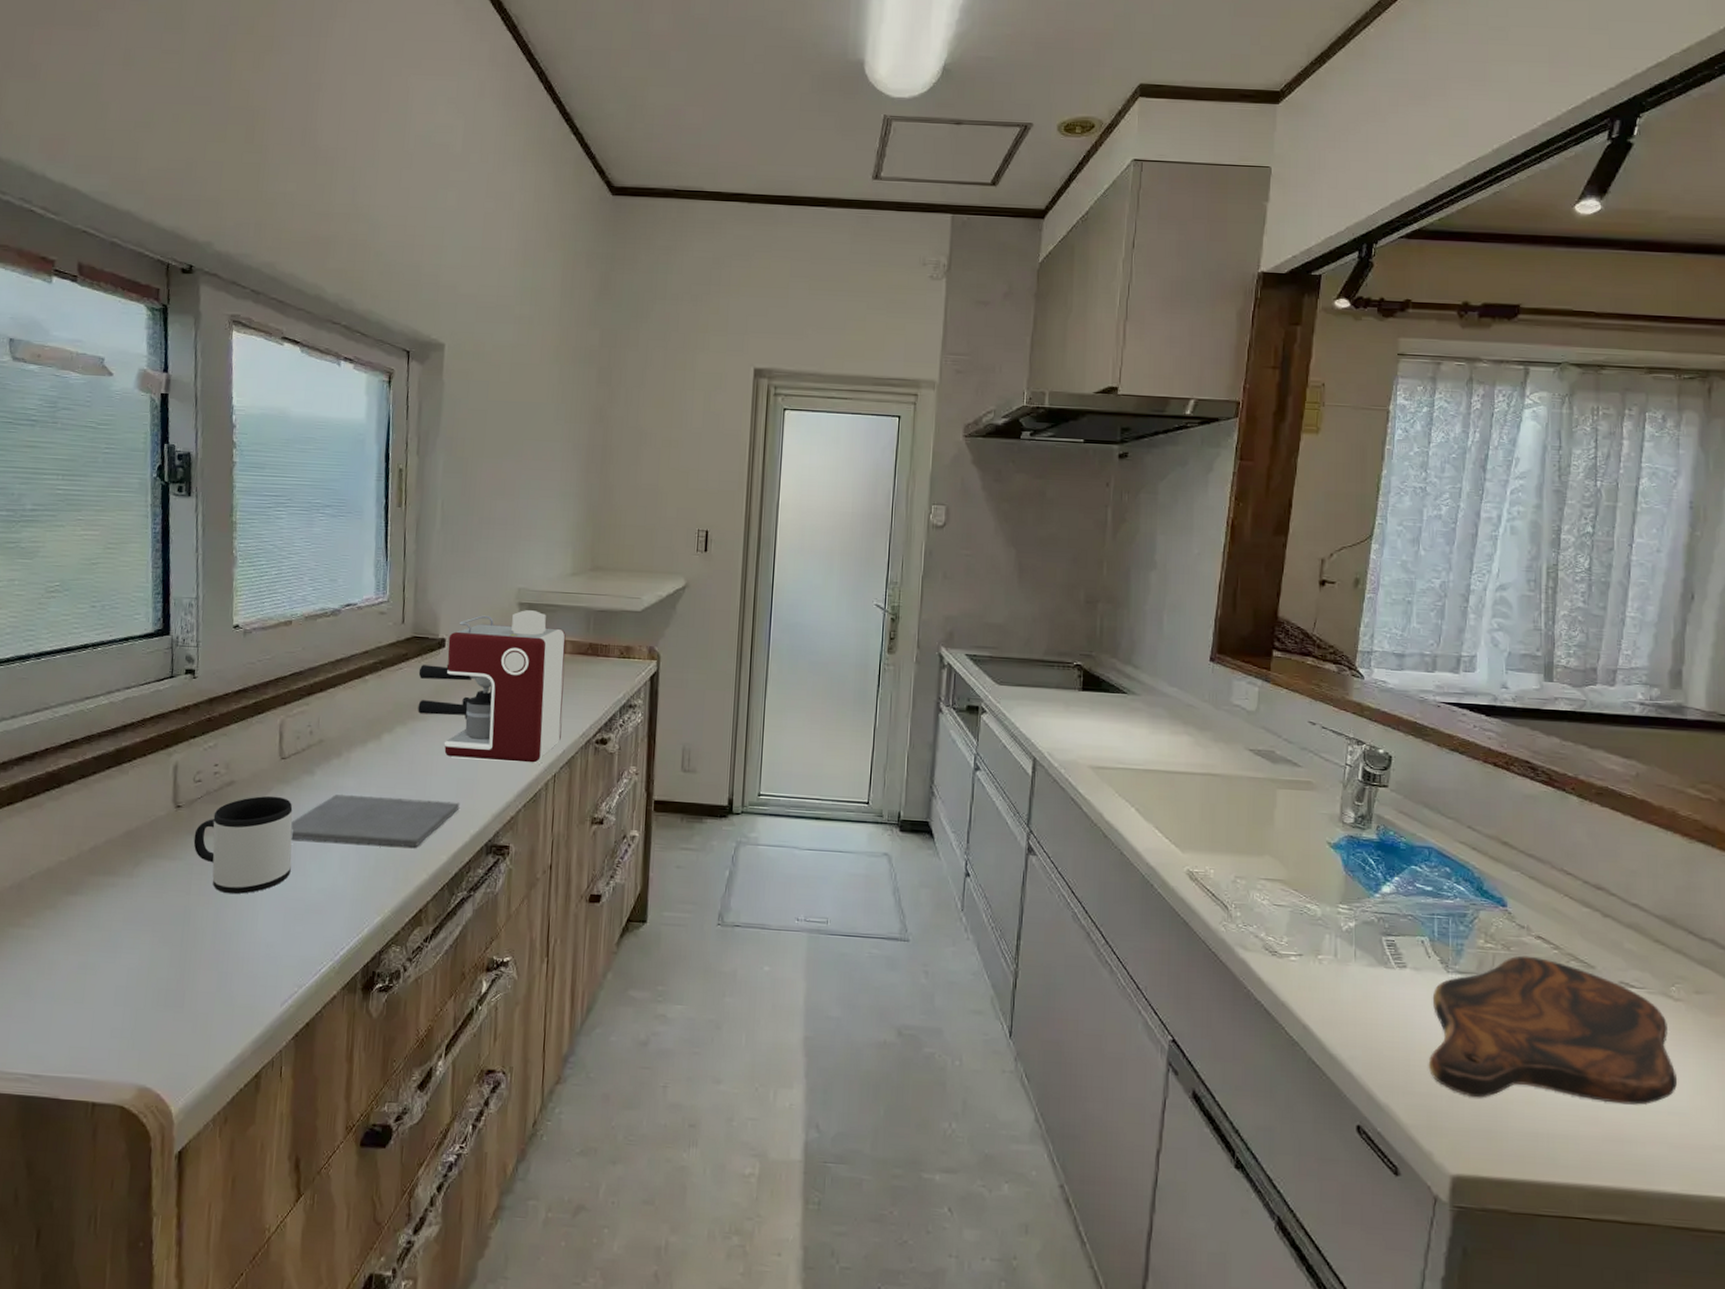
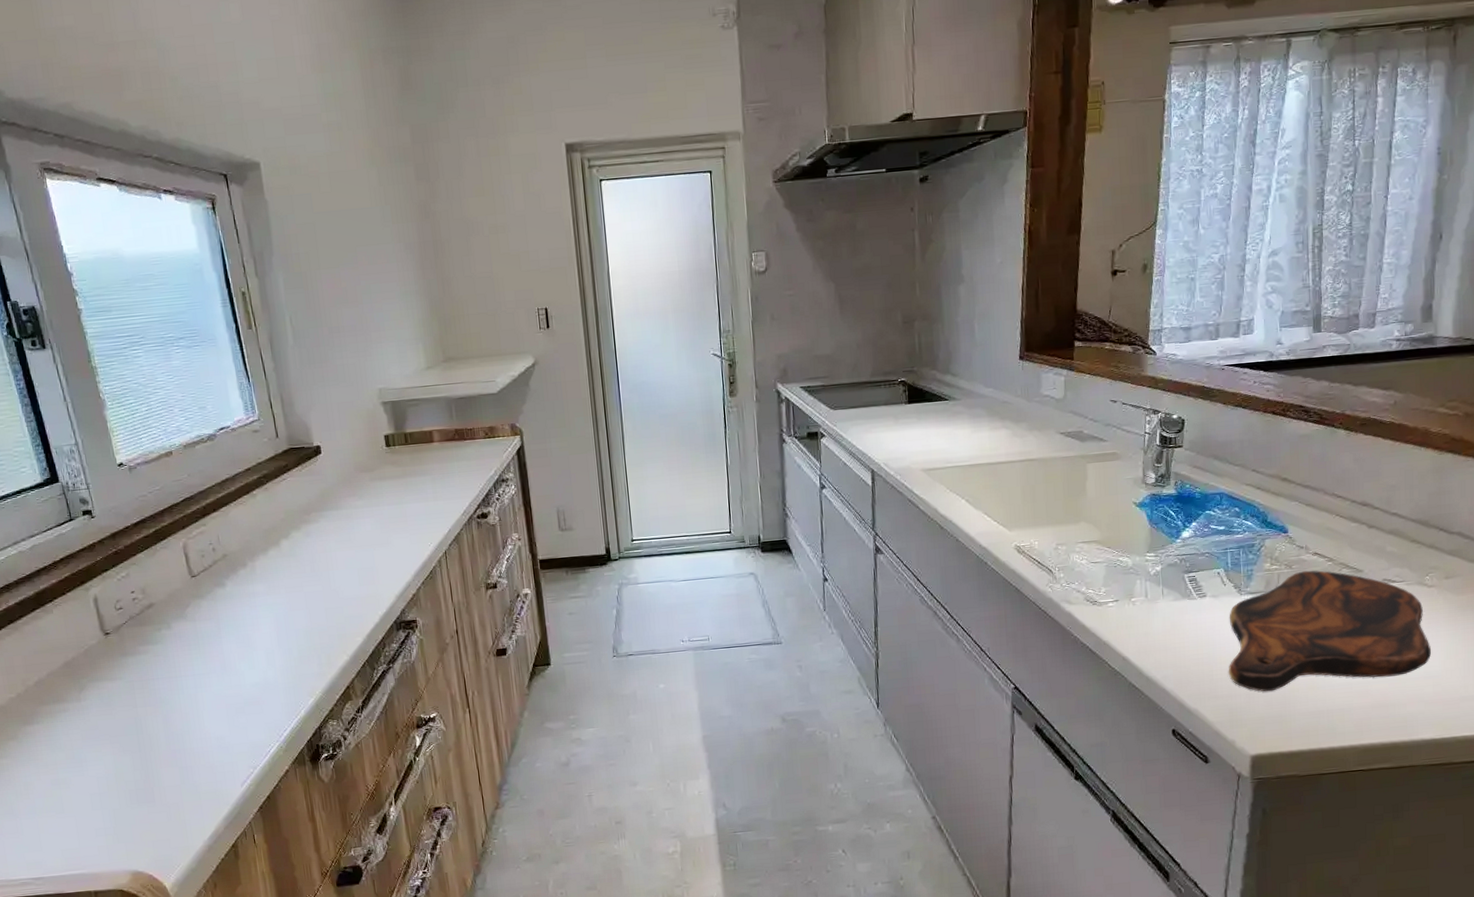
mug: present [193,796,293,894] -> none [127,610,224,701]
notepad: present [290,794,460,848] -> none [214,589,365,646]
coffee maker: present [418,610,566,763] -> none [301,407,445,551]

